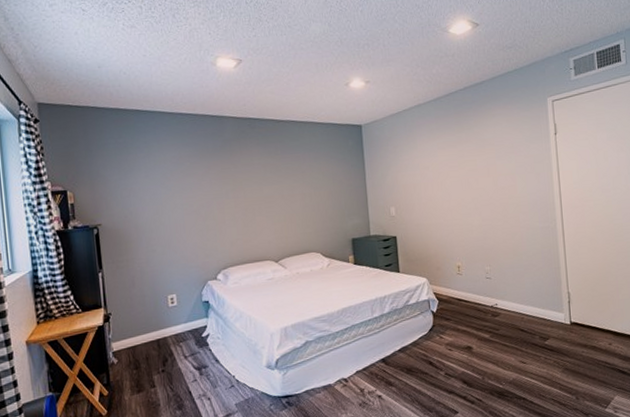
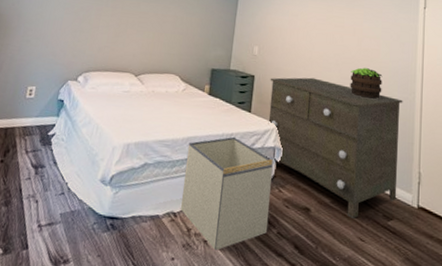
storage bin: none [344,298,436,402] -> present [180,136,273,250]
dresser: none [412,226,550,346] -> present [266,77,403,219]
potted plant: none [491,206,524,235] -> present [350,68,383,99]

